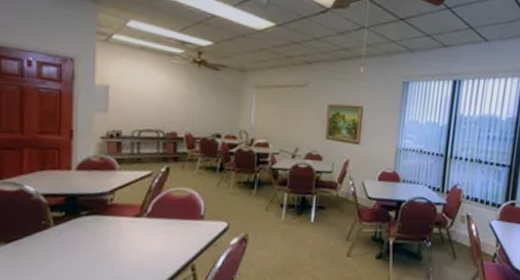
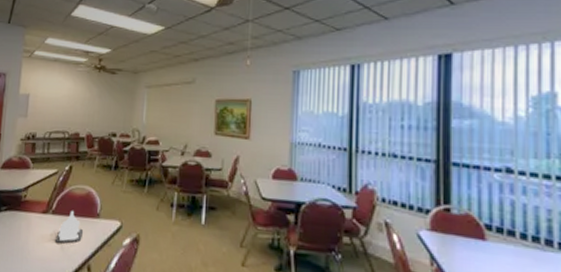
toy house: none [153,214,185,246] -> present [55,211,83,244]

